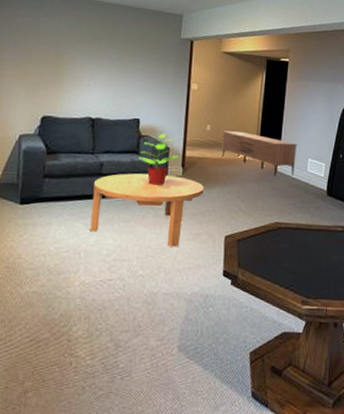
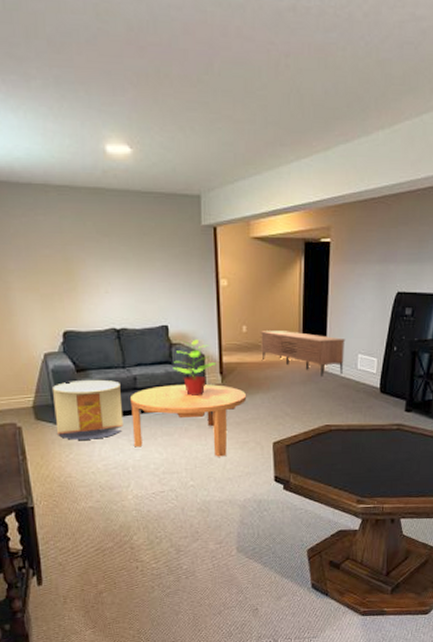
side table: none [16,162,87,221] -> present [53,379,124,440]

